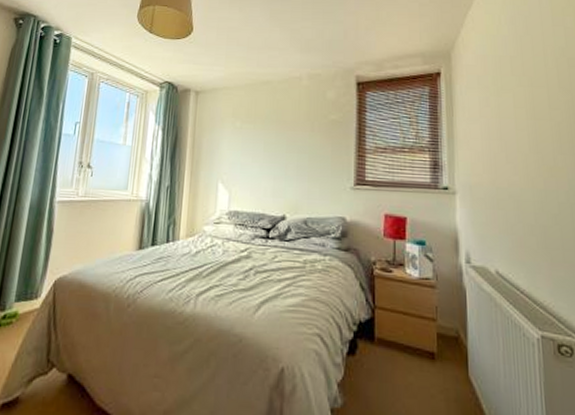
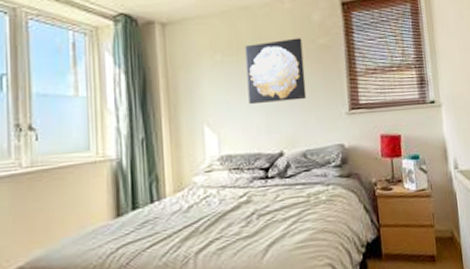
wall art: none [260,112,315,170] -> present [245,38,307,105]

